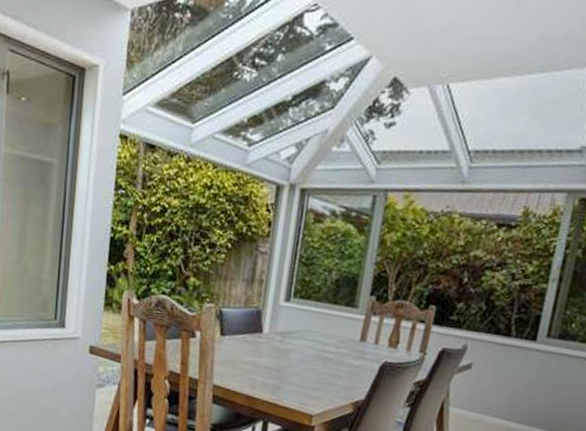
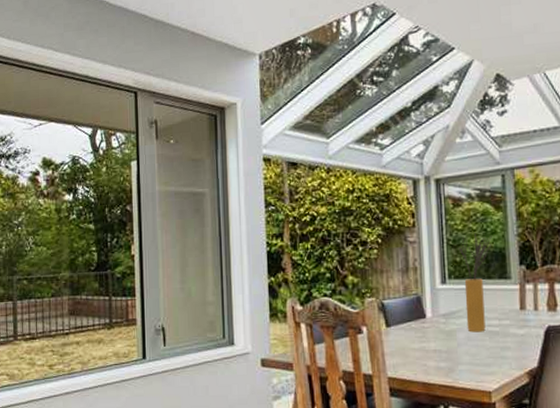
vase: none [302,254,348,357] -> present [458,233,492,332]

